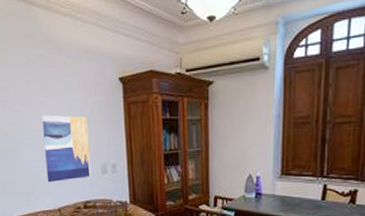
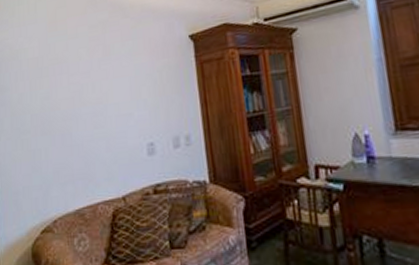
wall art: present [42,115,92,183] -> none [103,82,162,165]

